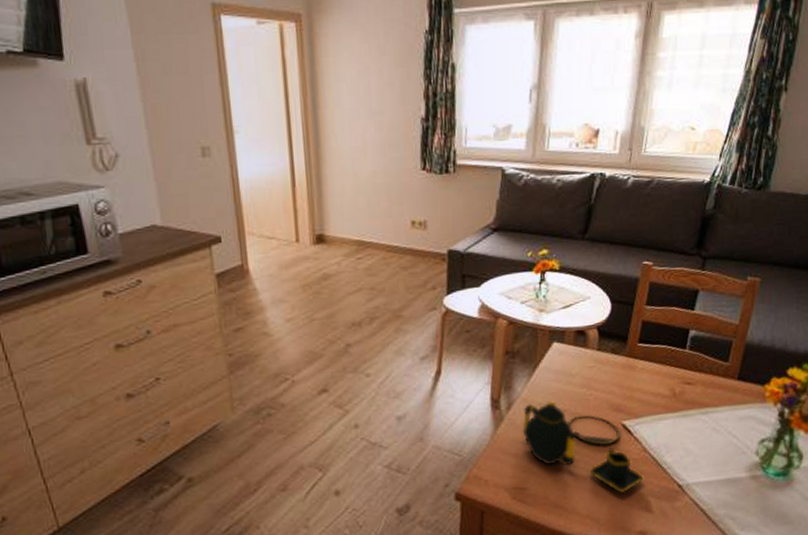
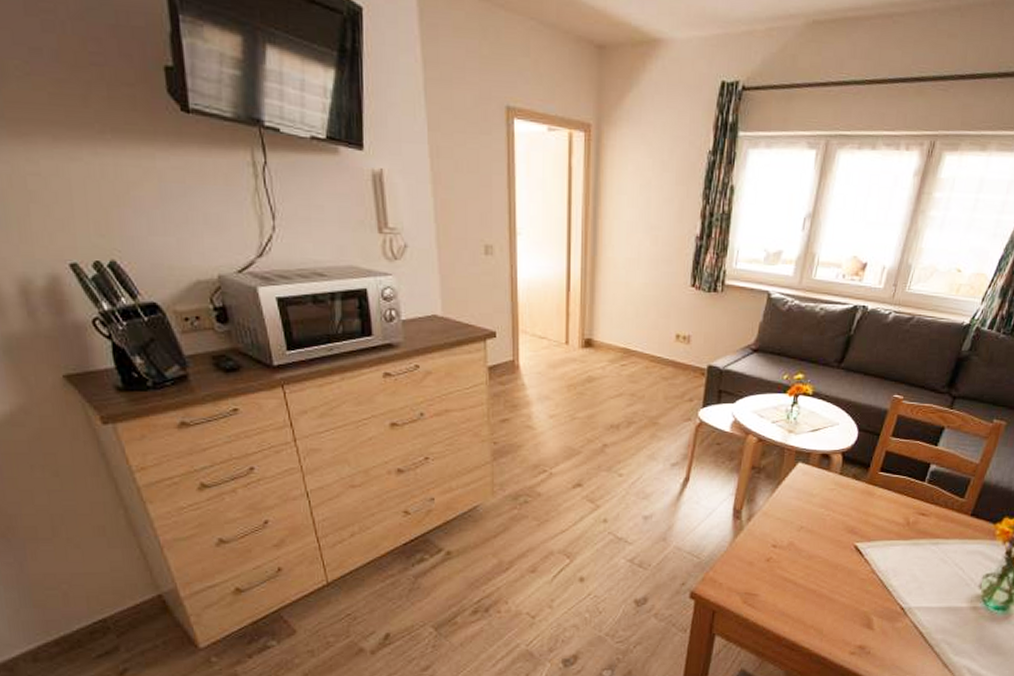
teapot: present [522,401,644,493] -> none [759,517,869,609]

